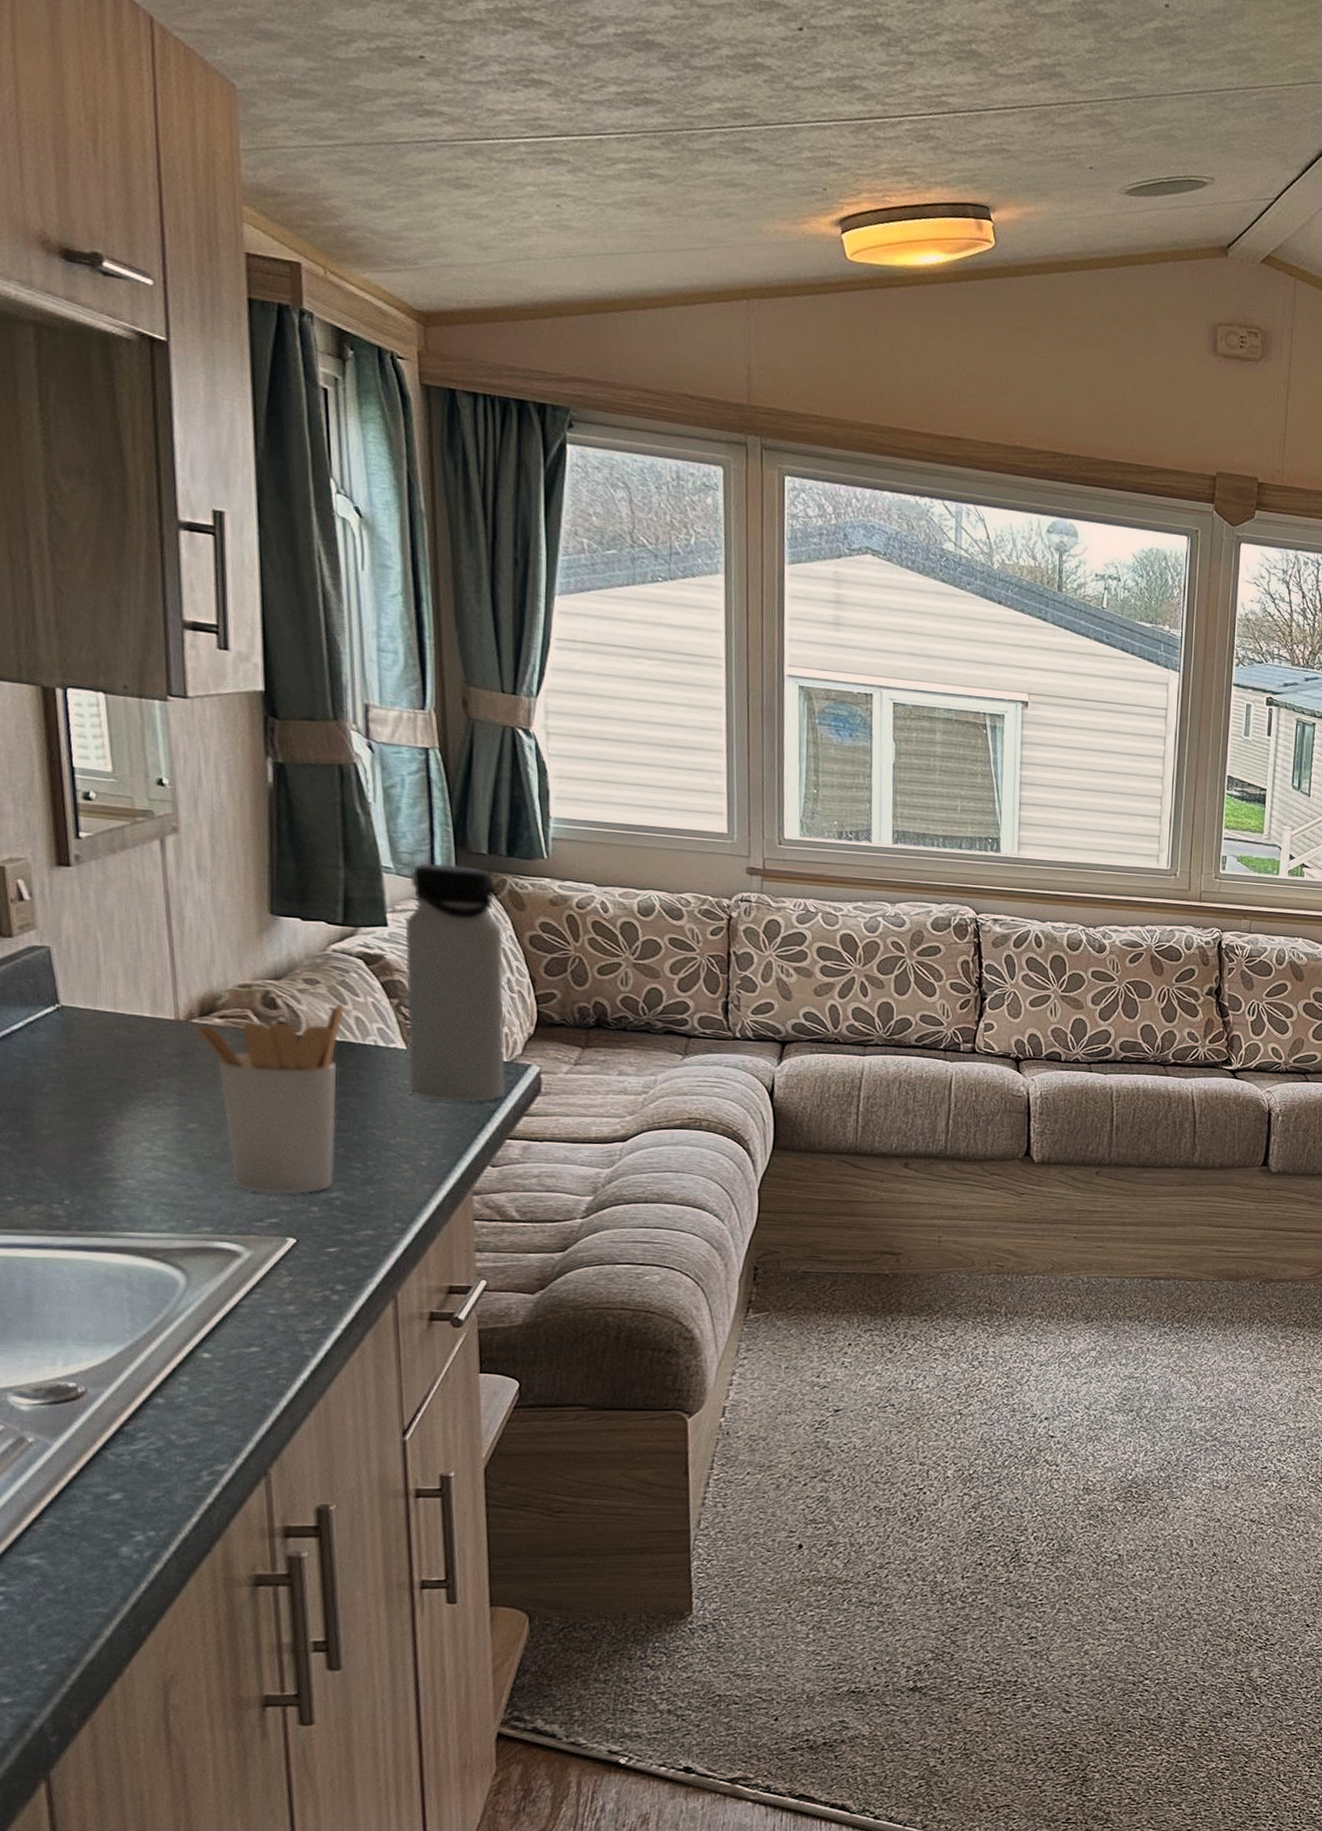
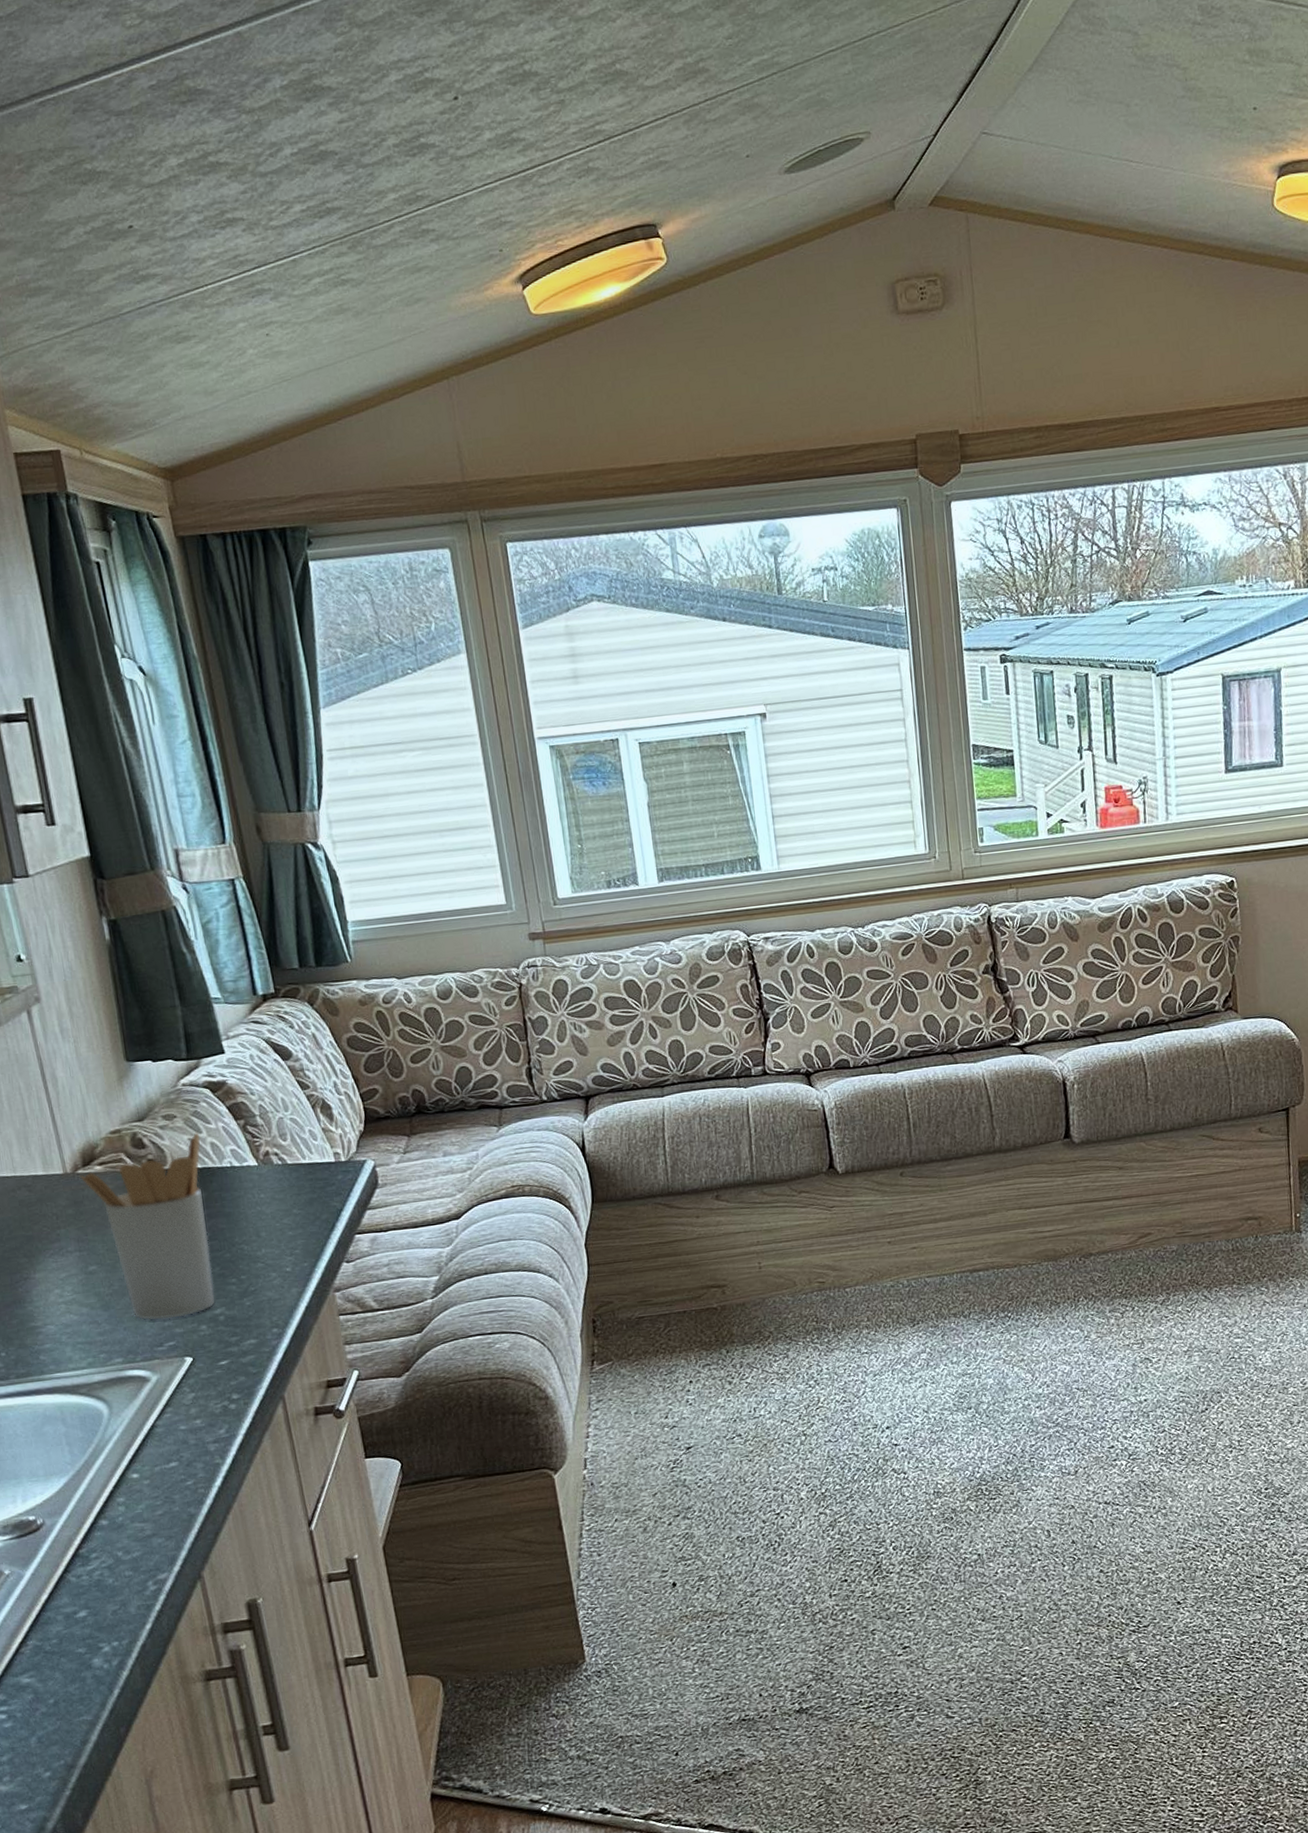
water bottle: present [405,863,506,1102] -> none [237,982,348,1209]

